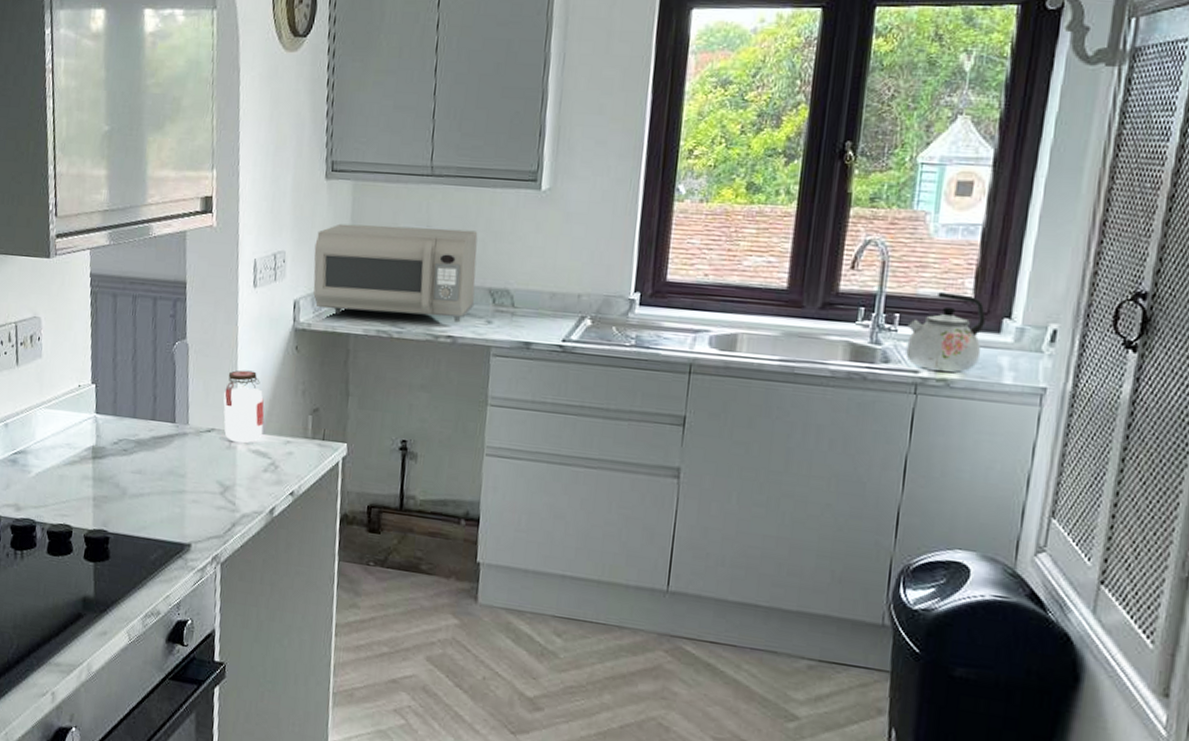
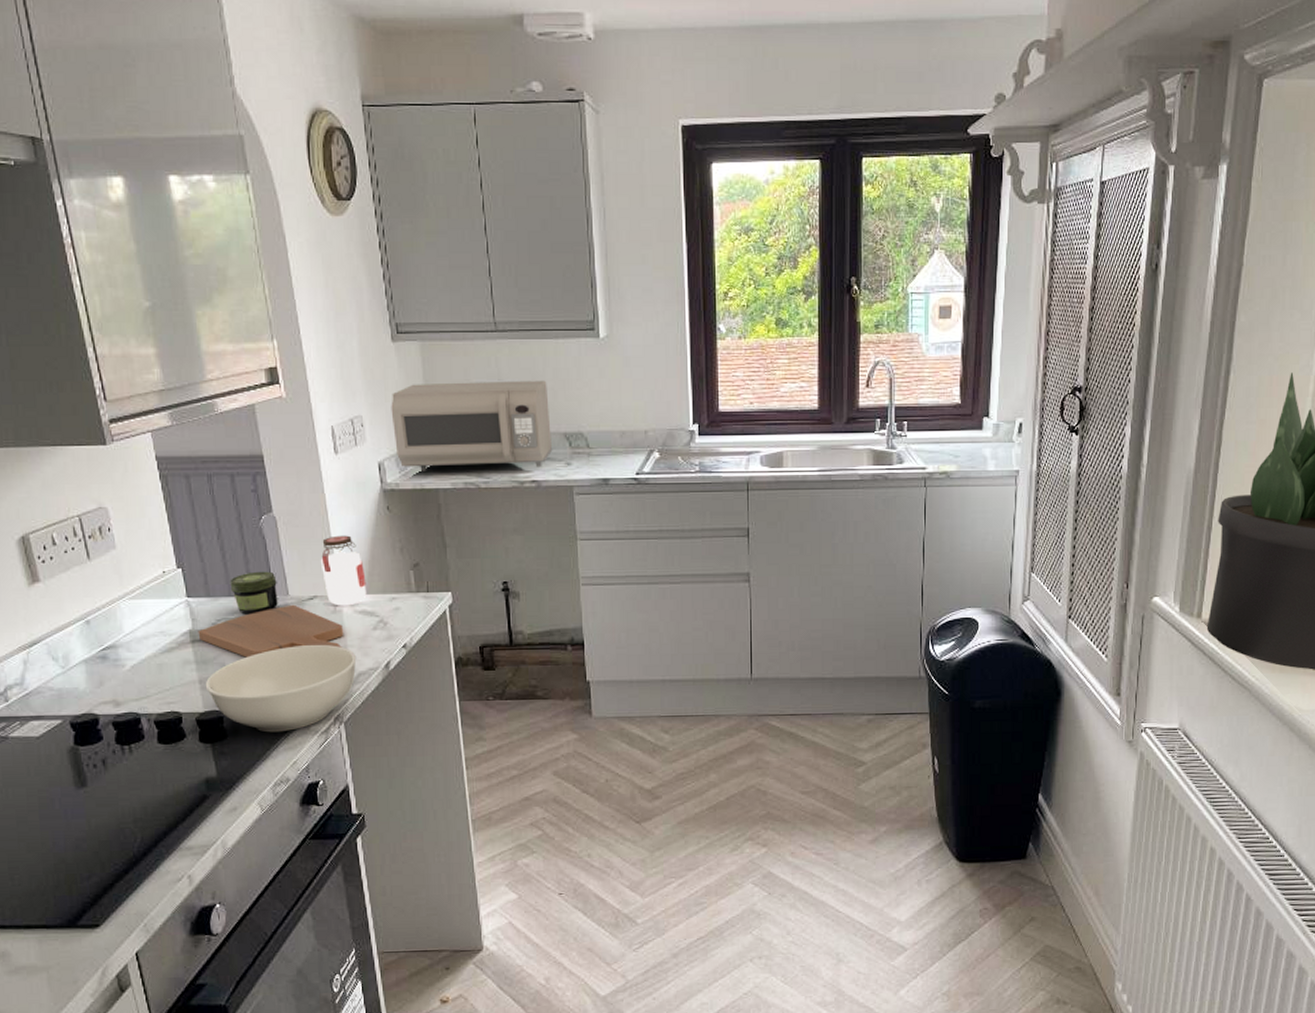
bowl: none [97,476,243,563] -> present [205,644,357,733]
cutting board: none [99,434,235,485] -> present [198,604,344,658]
jar: none [135,396,180,439] -> present [230,571,278,615]
kettle: present [906,292,986,373] -> none [914,401,970,467]

